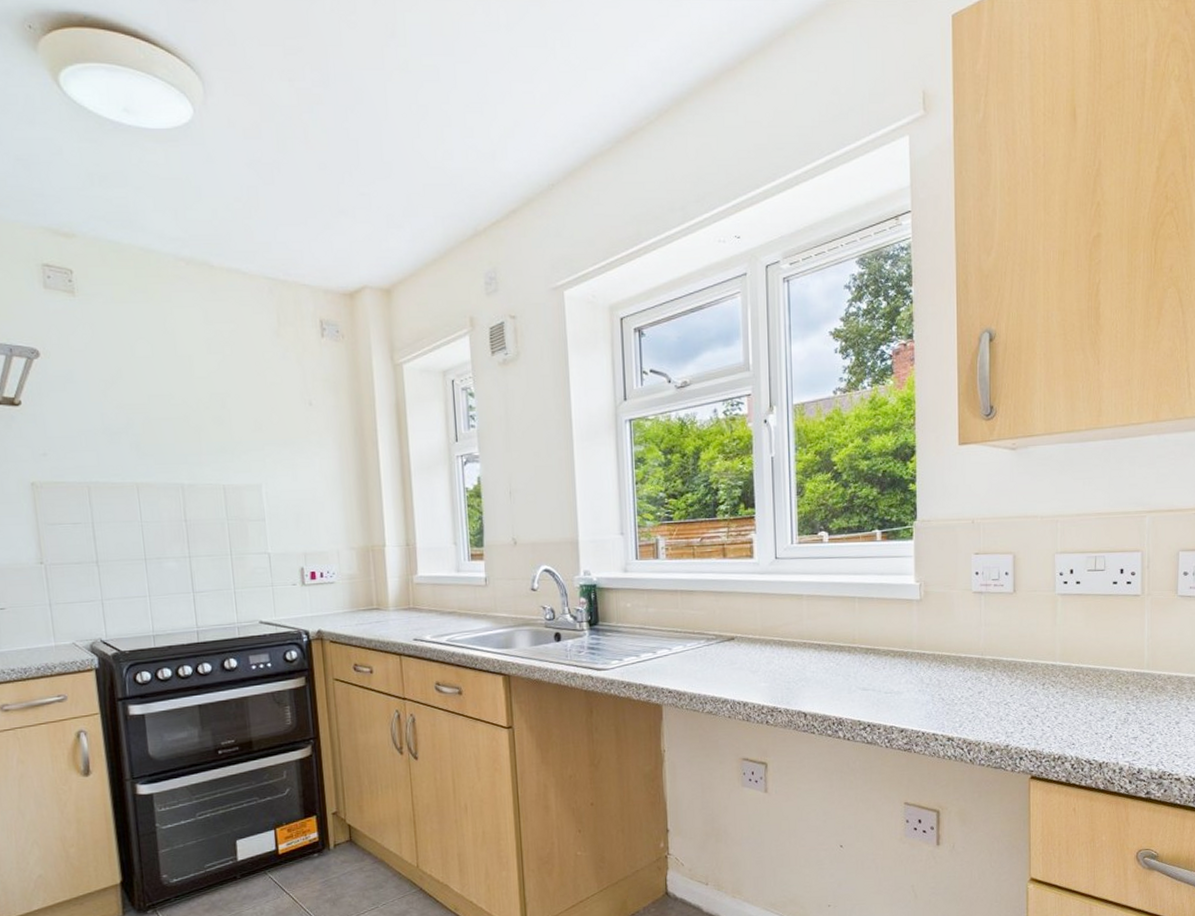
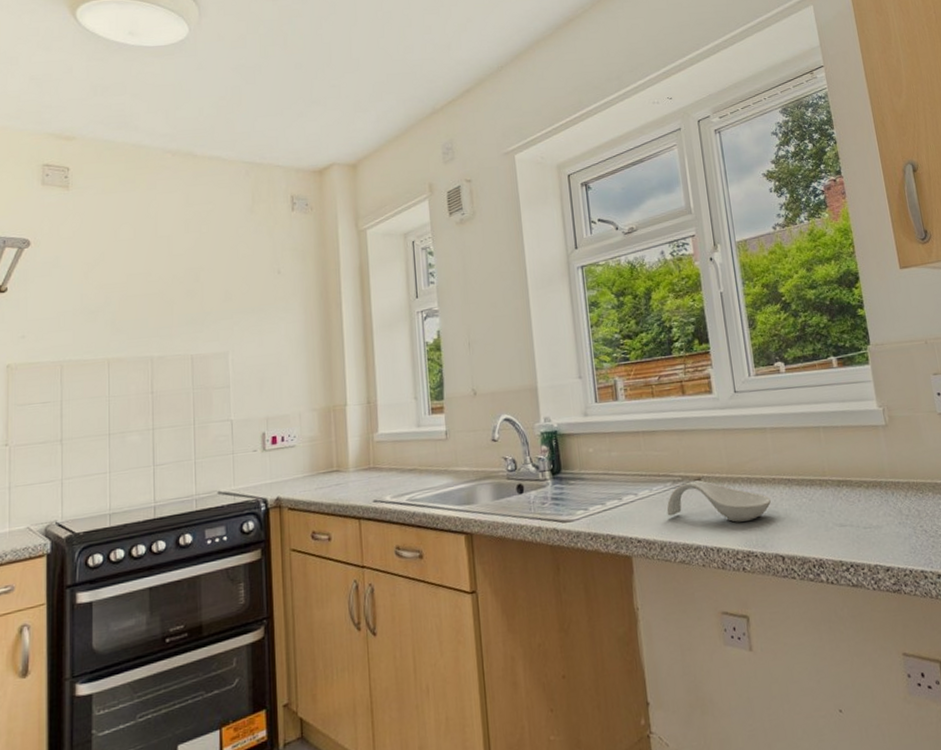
spoon rest: none [698,640,800,680] -> present [666,480,772,522]

